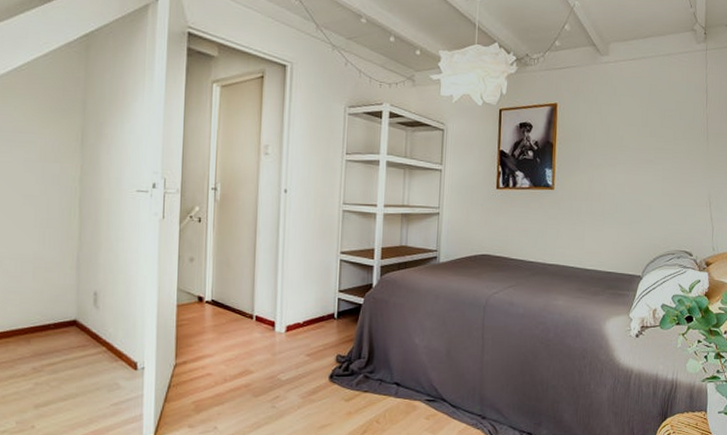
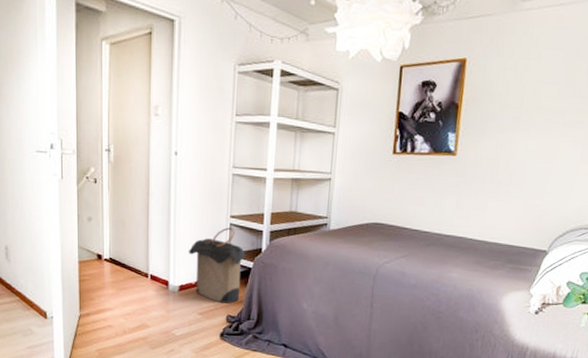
laundry hamper: none [297,263,358,342] -> present [189,227,247,304]

